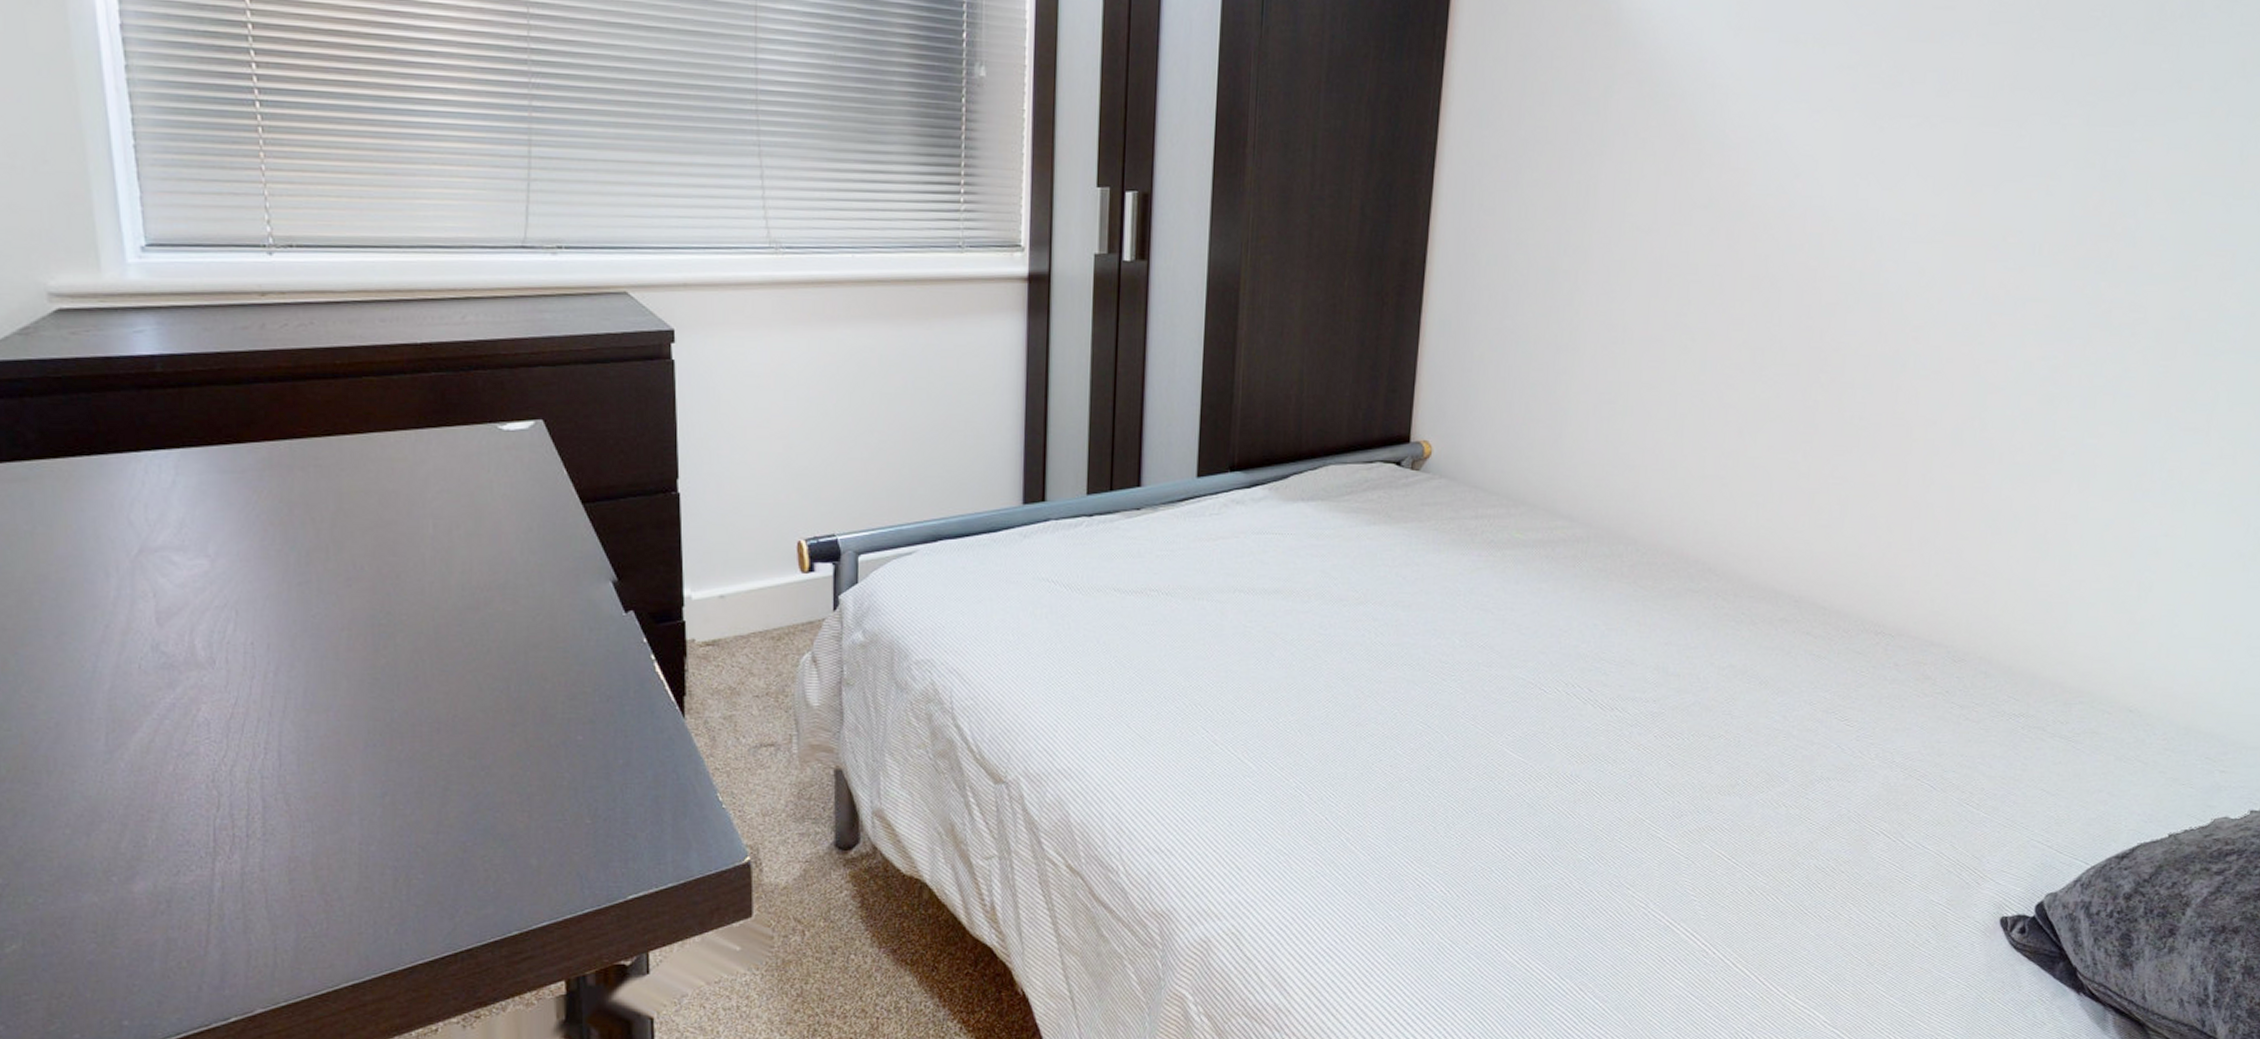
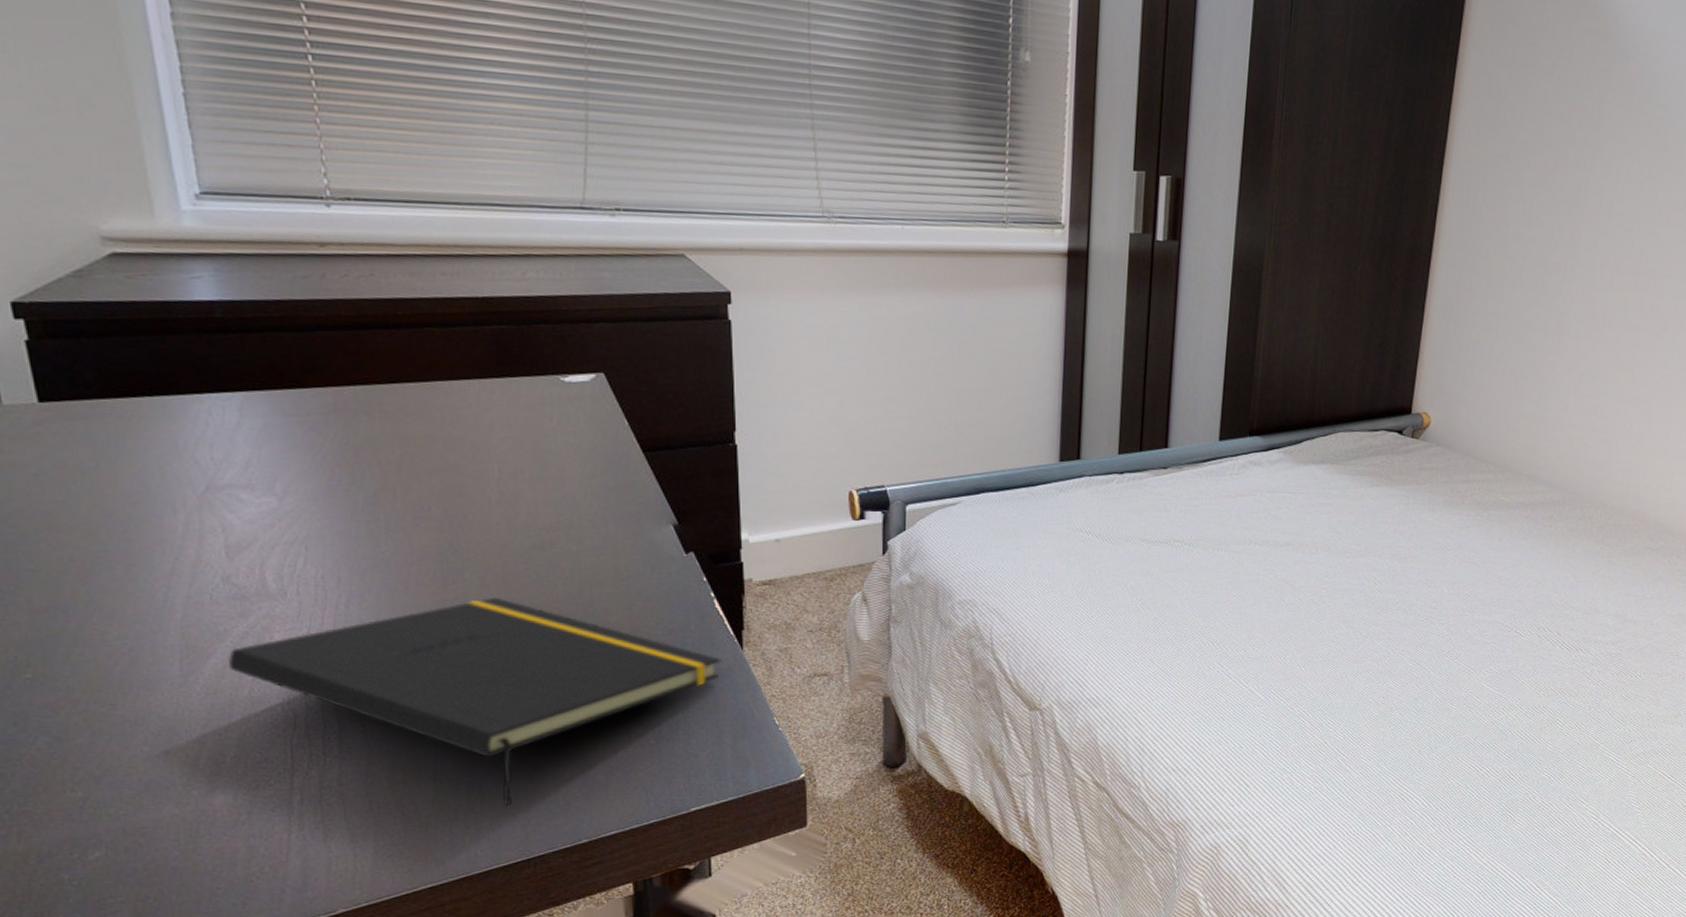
notepad: none [155,663,662,895] -> present [229,597,721,808]

